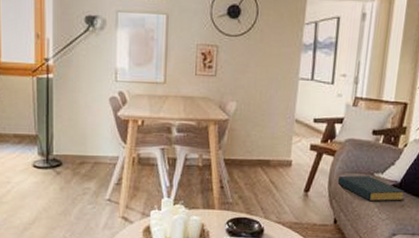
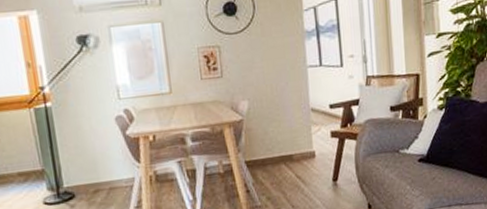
hardback book: present [337,175,405,202] -> none [364,154,434,180]

